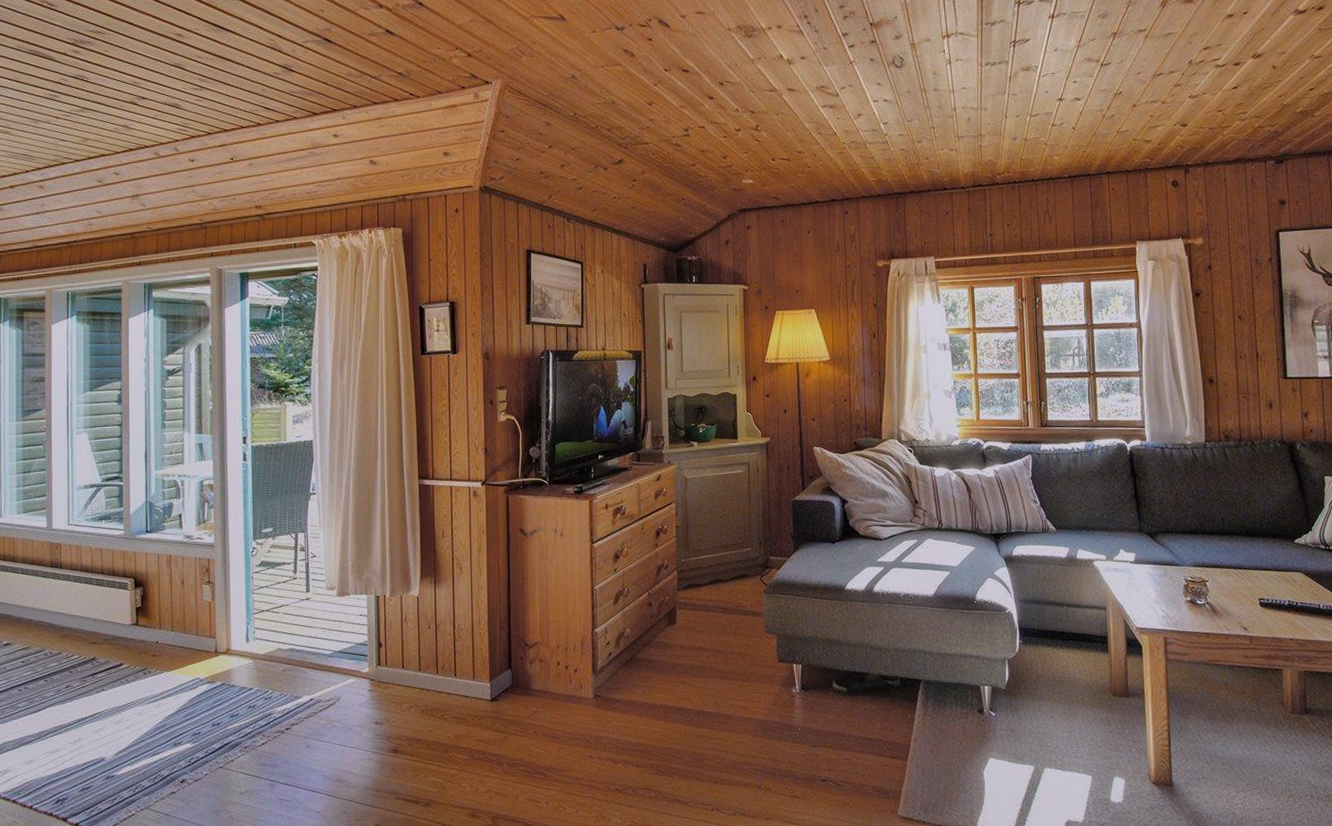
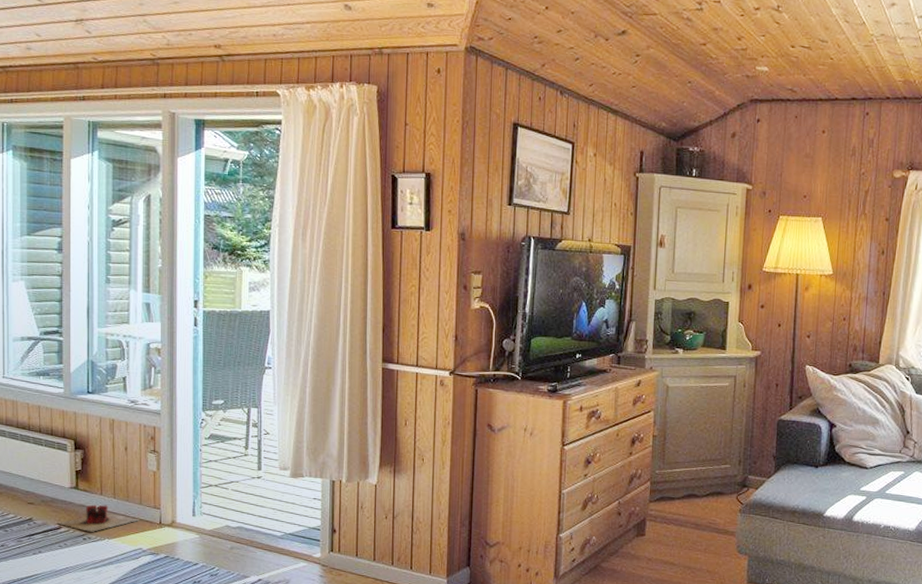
slippers: none [119,638,197,666] -> present [57,504,140,532]

